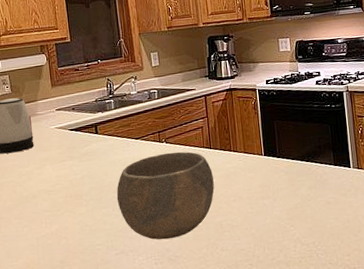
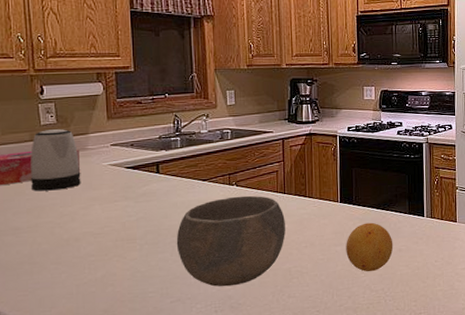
fruit: none [273,174,321,225] -> present [346,222,394,272]

